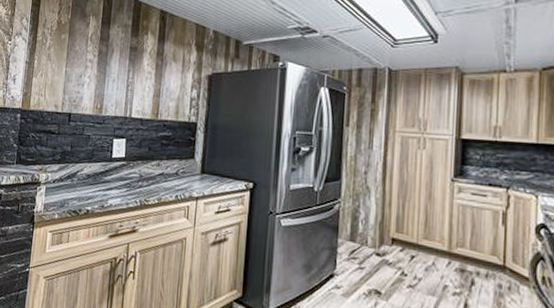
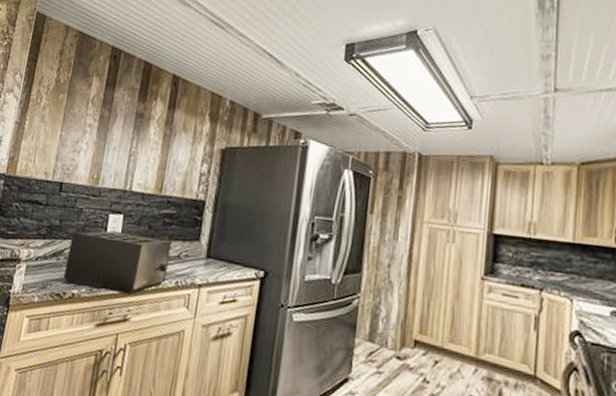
toaster: none [78,153,170,210] -> present [63,230,172,296]

